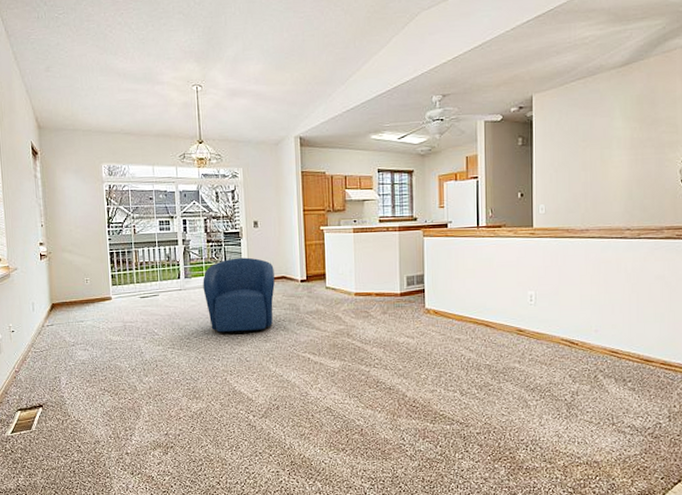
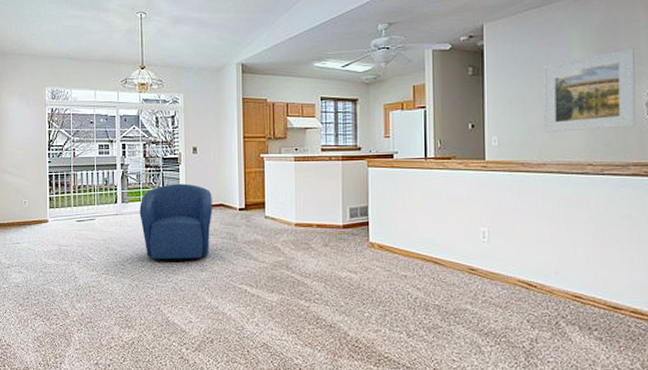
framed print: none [587,118,671,200] -> present [542,49,636,132]

